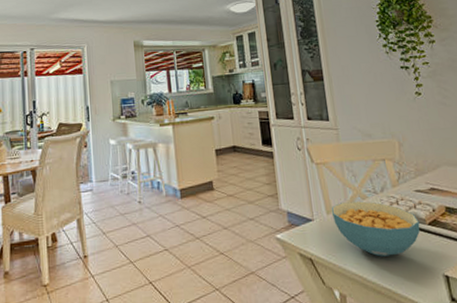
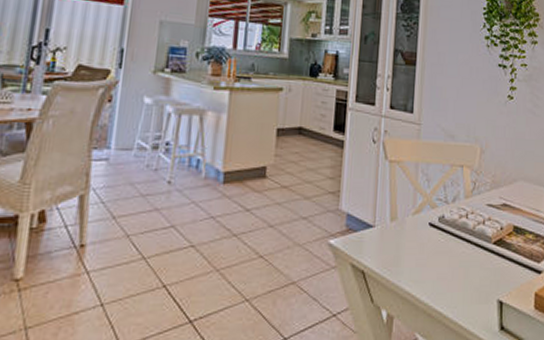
cereal bowl: present [332,201,420,257] -> none [396,209,485,275]

